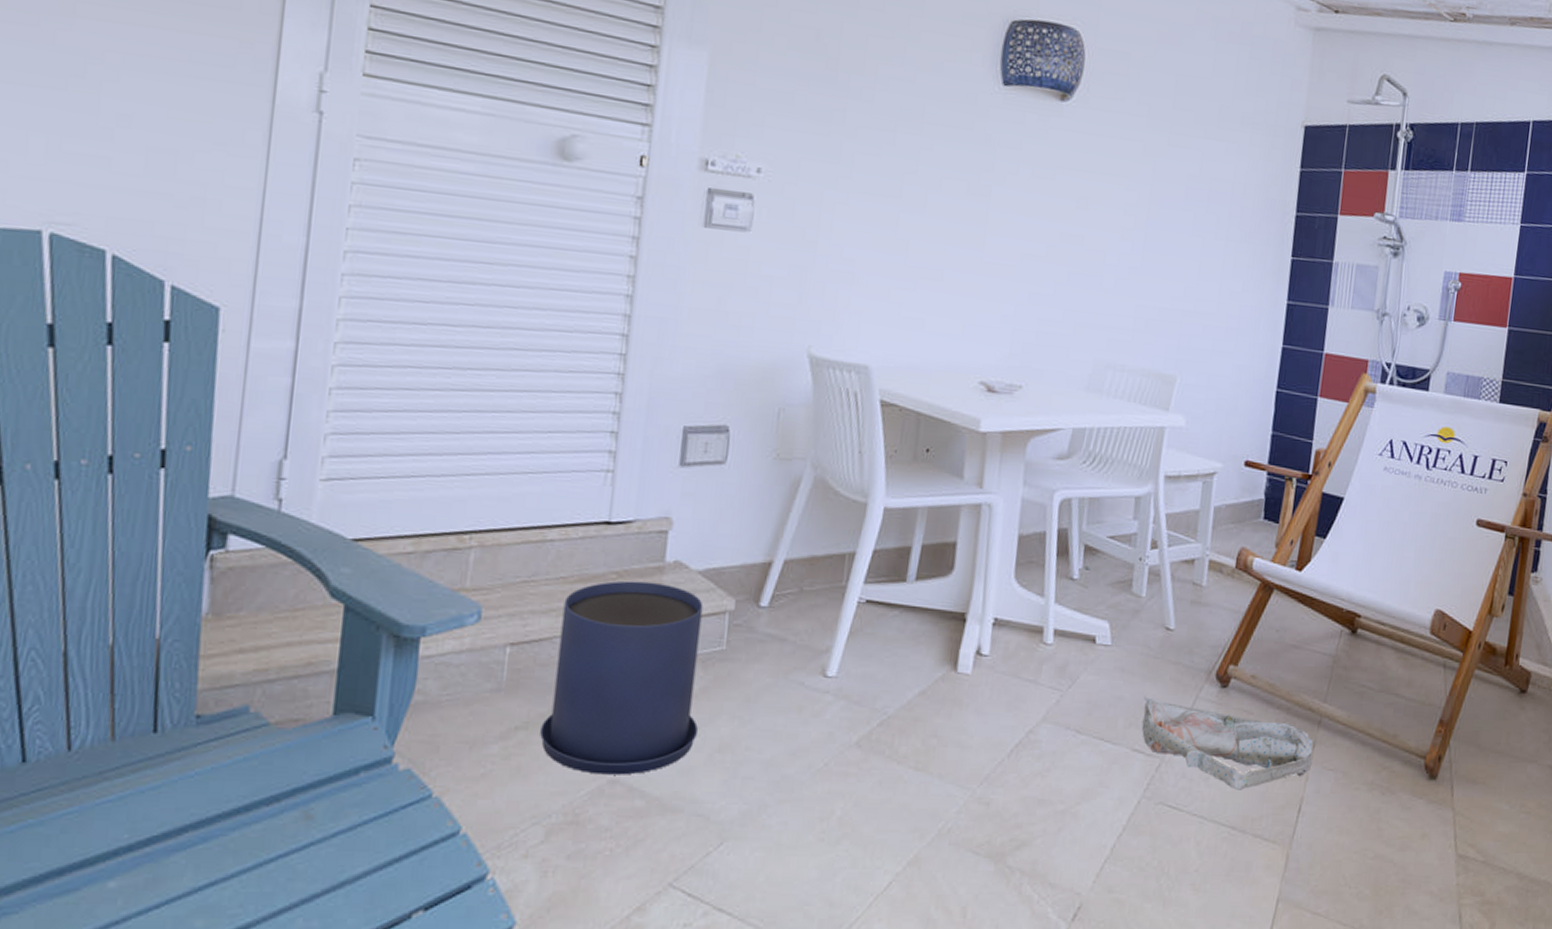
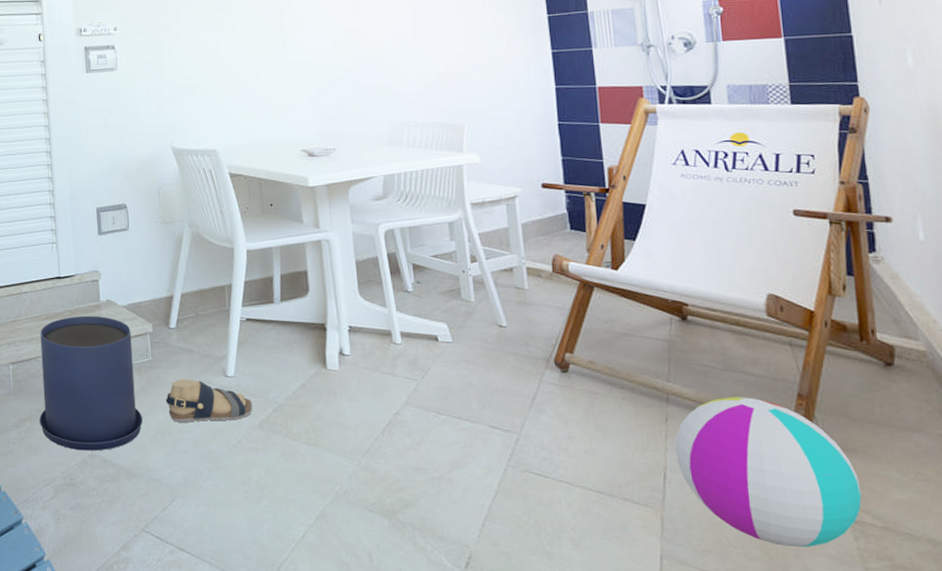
sandal: none [735,677,854,737] -> present [165,378,253,422]
bag: present [1141,696,1314,790] -> none [491,382,668,460]
beach ball: none [1314,721,1473,885] -> present [675,397,862,548]

